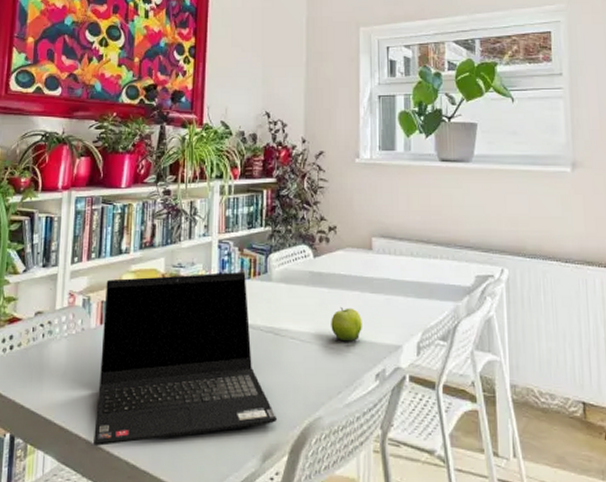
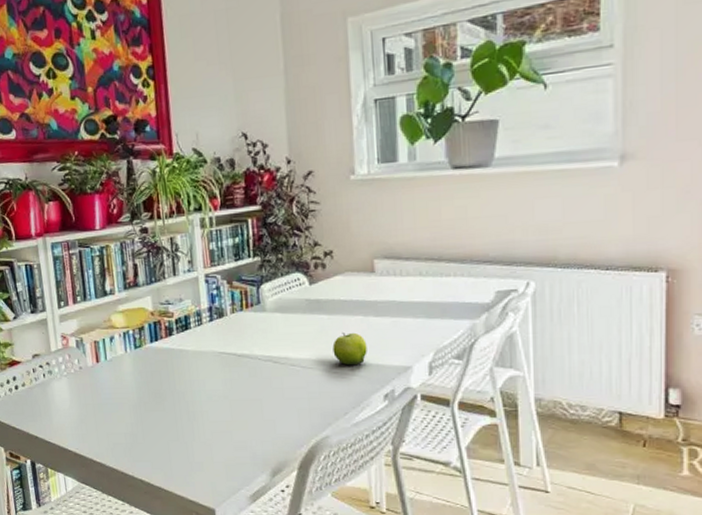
laptop computer: present [93,271,277,446] -> none [96,304,283,467]

